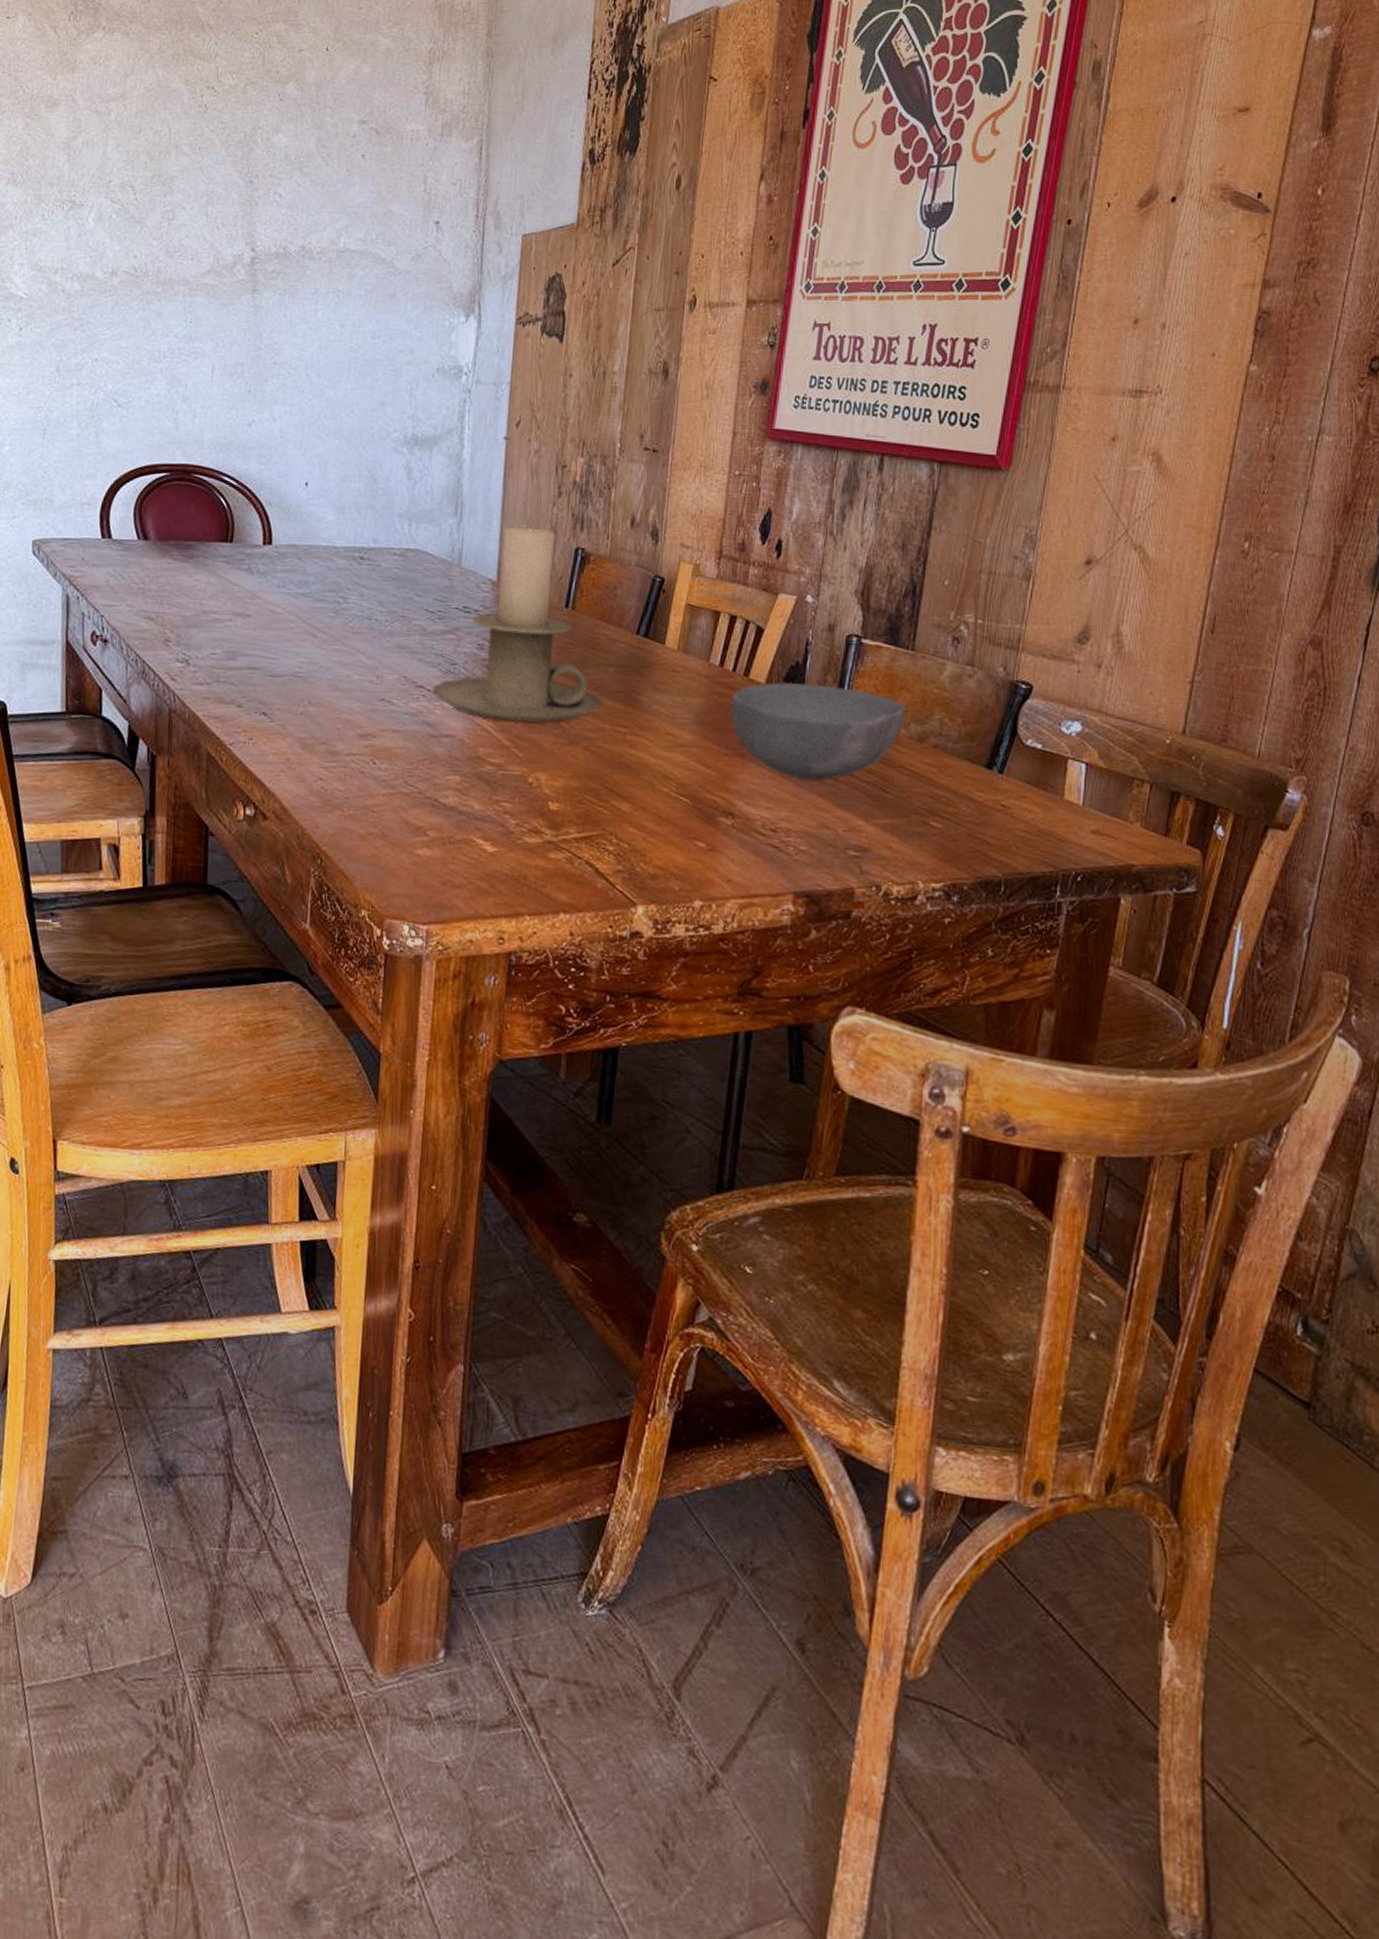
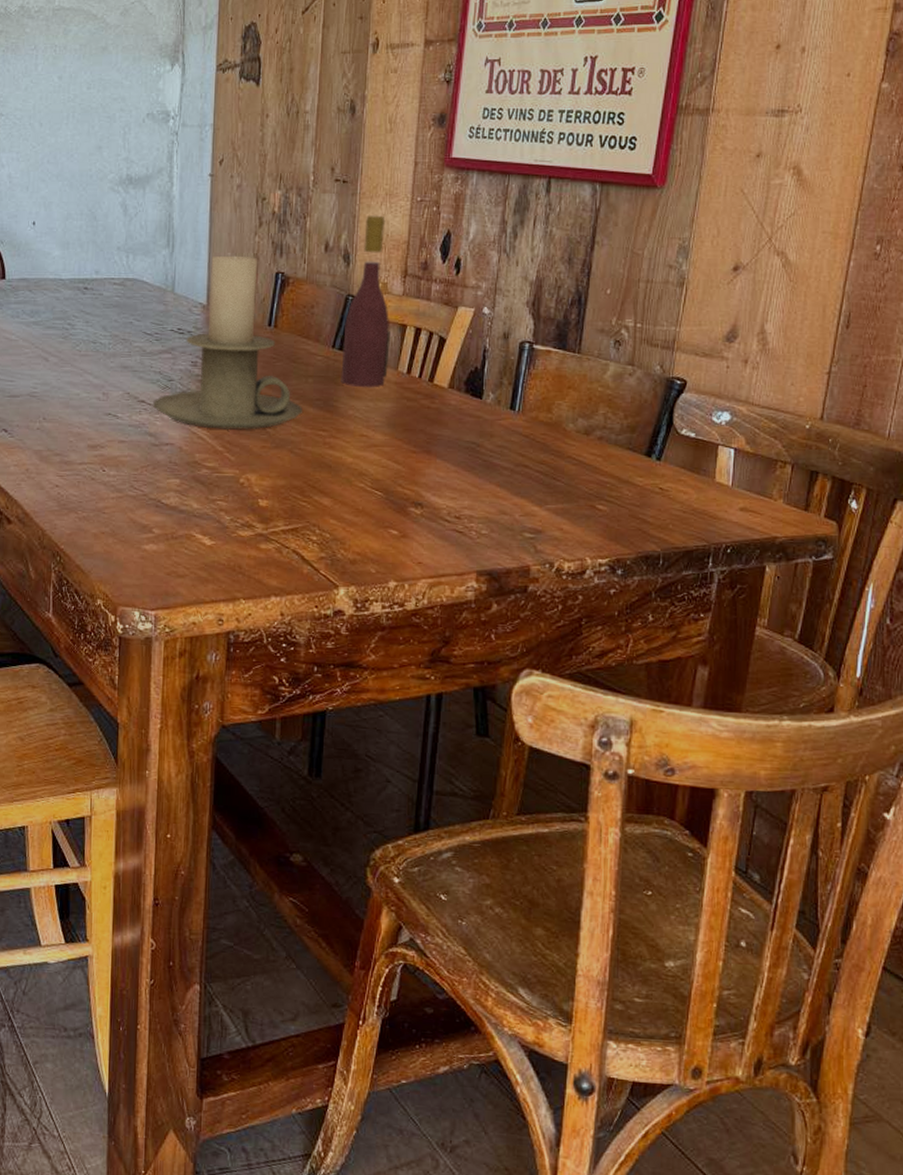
wine bottle: none [645,489,703,681] -> present [341,215,391,388]
bowl: present [731,682,906,781] -> none [418,385,574,473]

